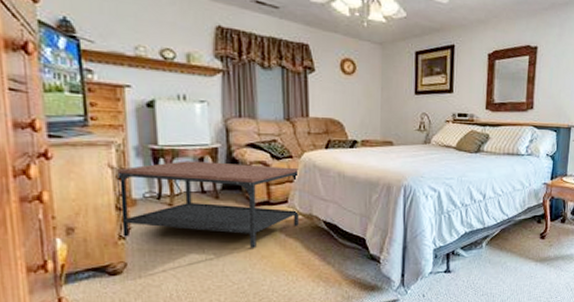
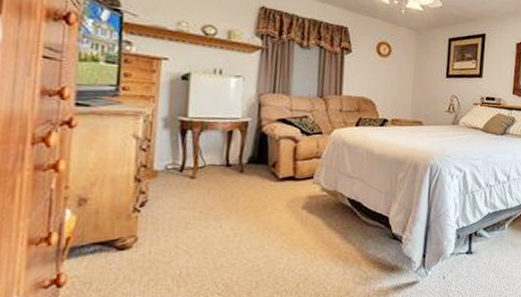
coffee table: present [117,161,299,248] -> none [136,133,327,224]

